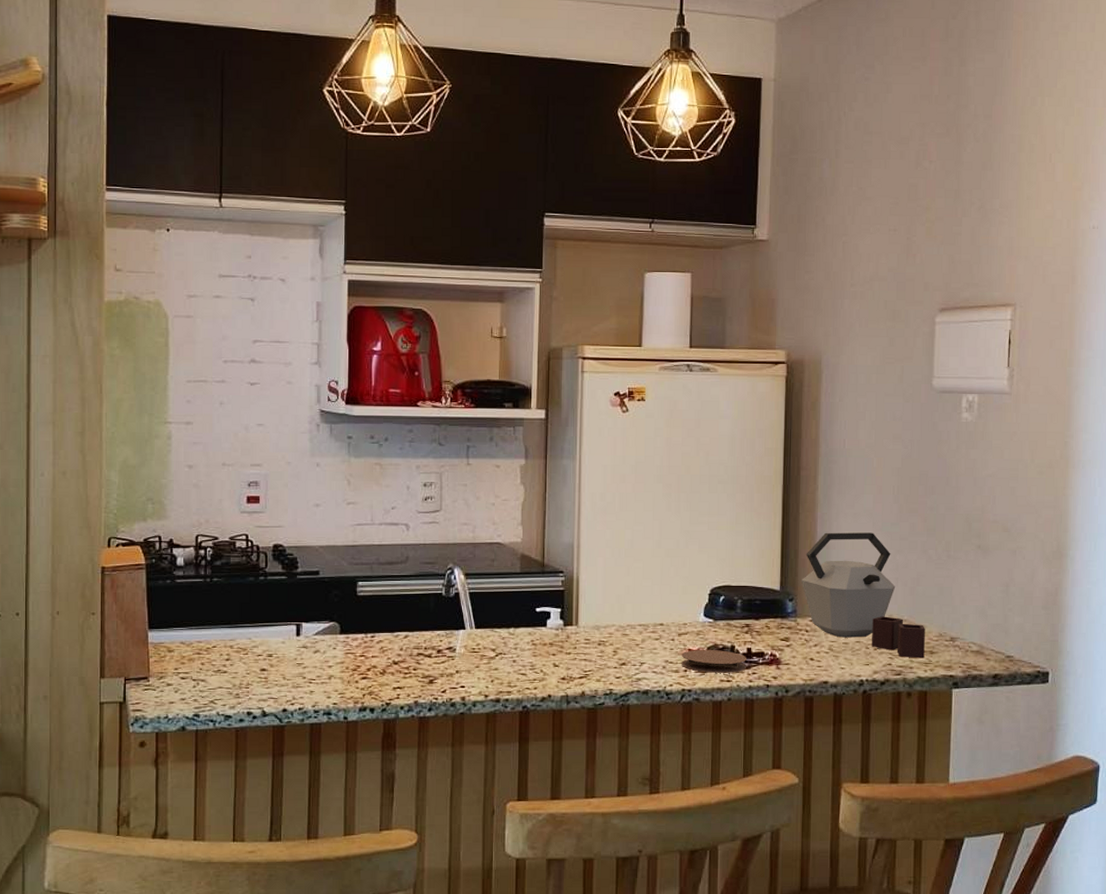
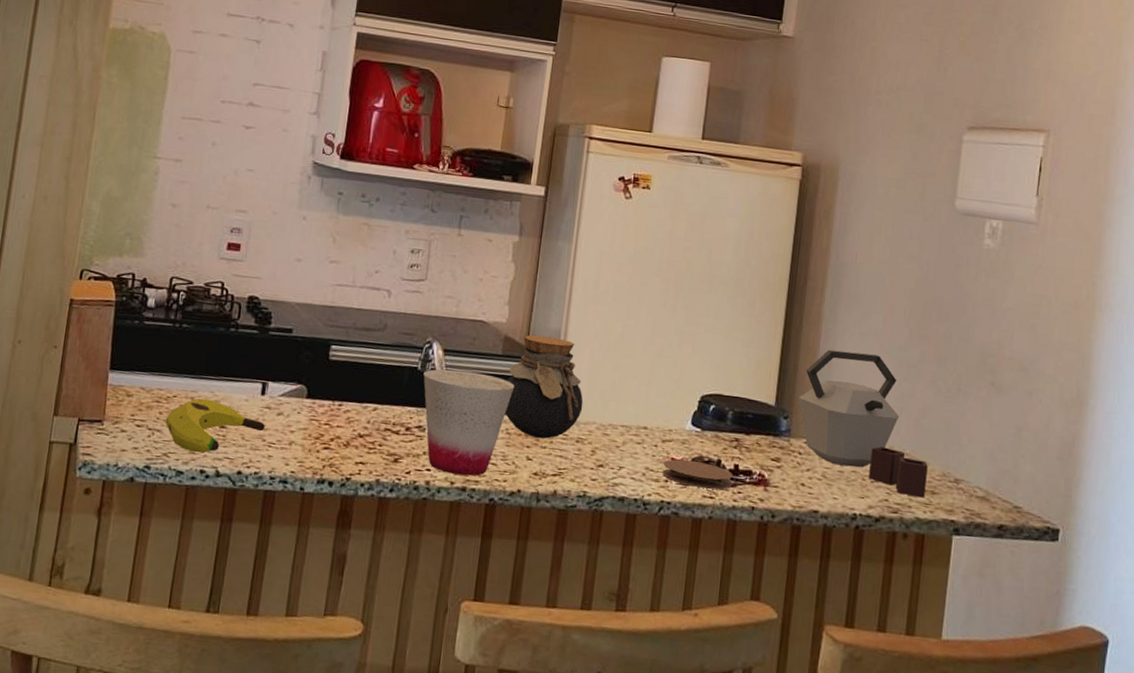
banana: none [208,645,303,697] -> present [165,398,265,454]
cup: none [448,592,536,688] -> present [423,369,515,476]
jar: none [527,550,601,645] -> present [505,335,584,439]

